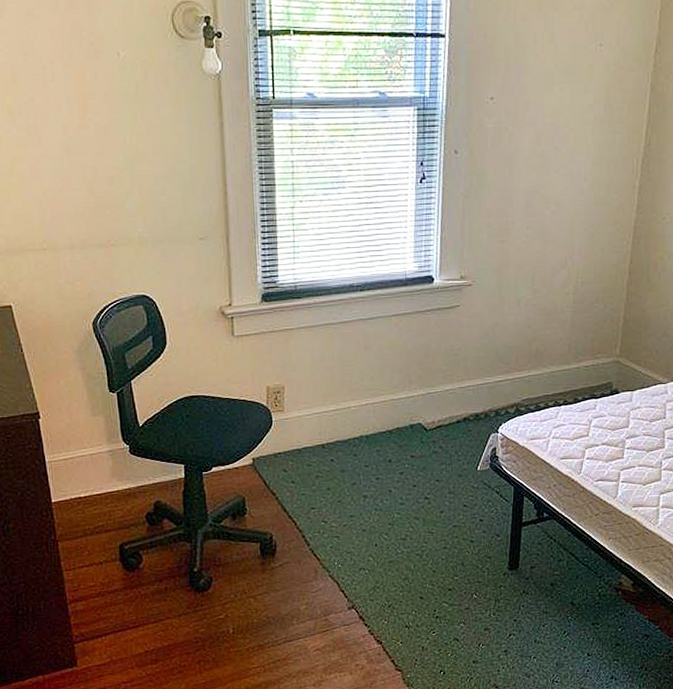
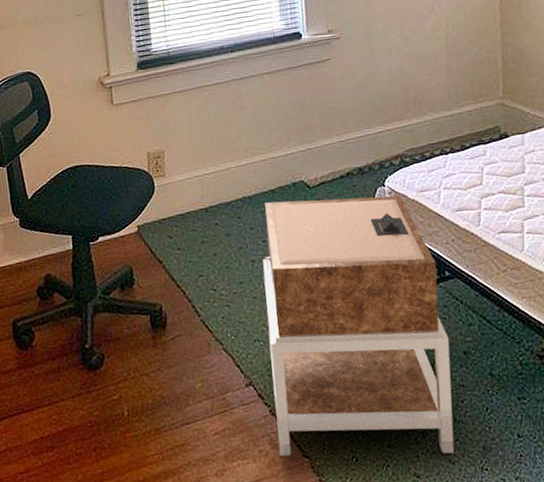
nightstand: none [373,441,540,670] -> present [263,195,454,457]

